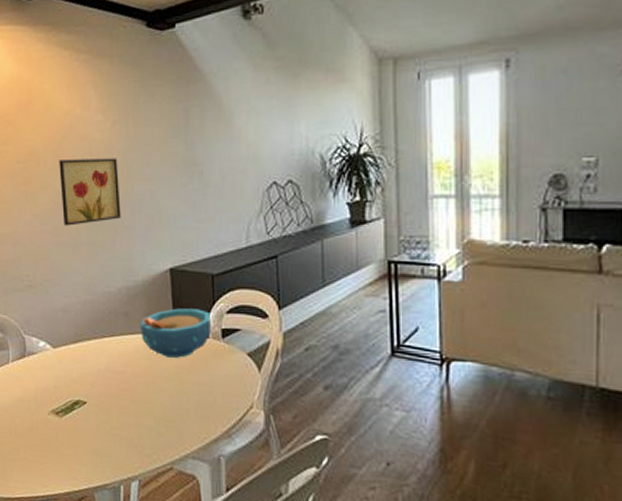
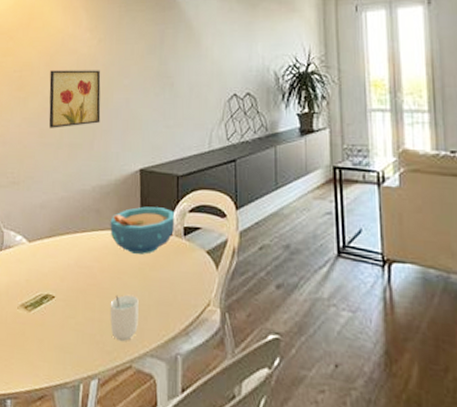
cup: none [146,398,177,445] -> present [110,294,139,342]

